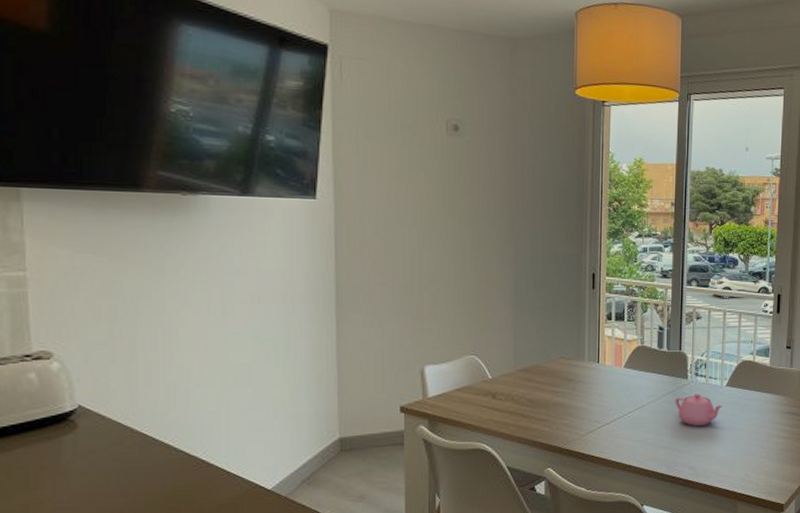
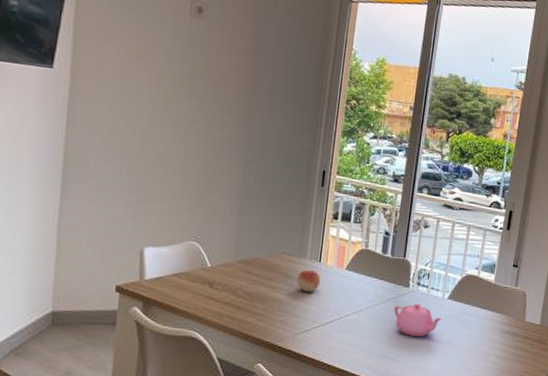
fruit: none [578,371,601,394] -> present [297,269,321,293]

